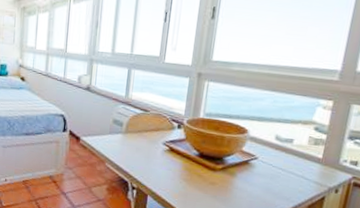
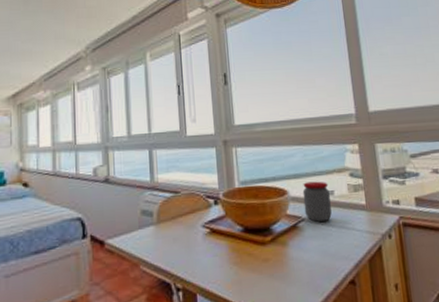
jar: none [259,126,290,165] -> present [302,181,332,223]

